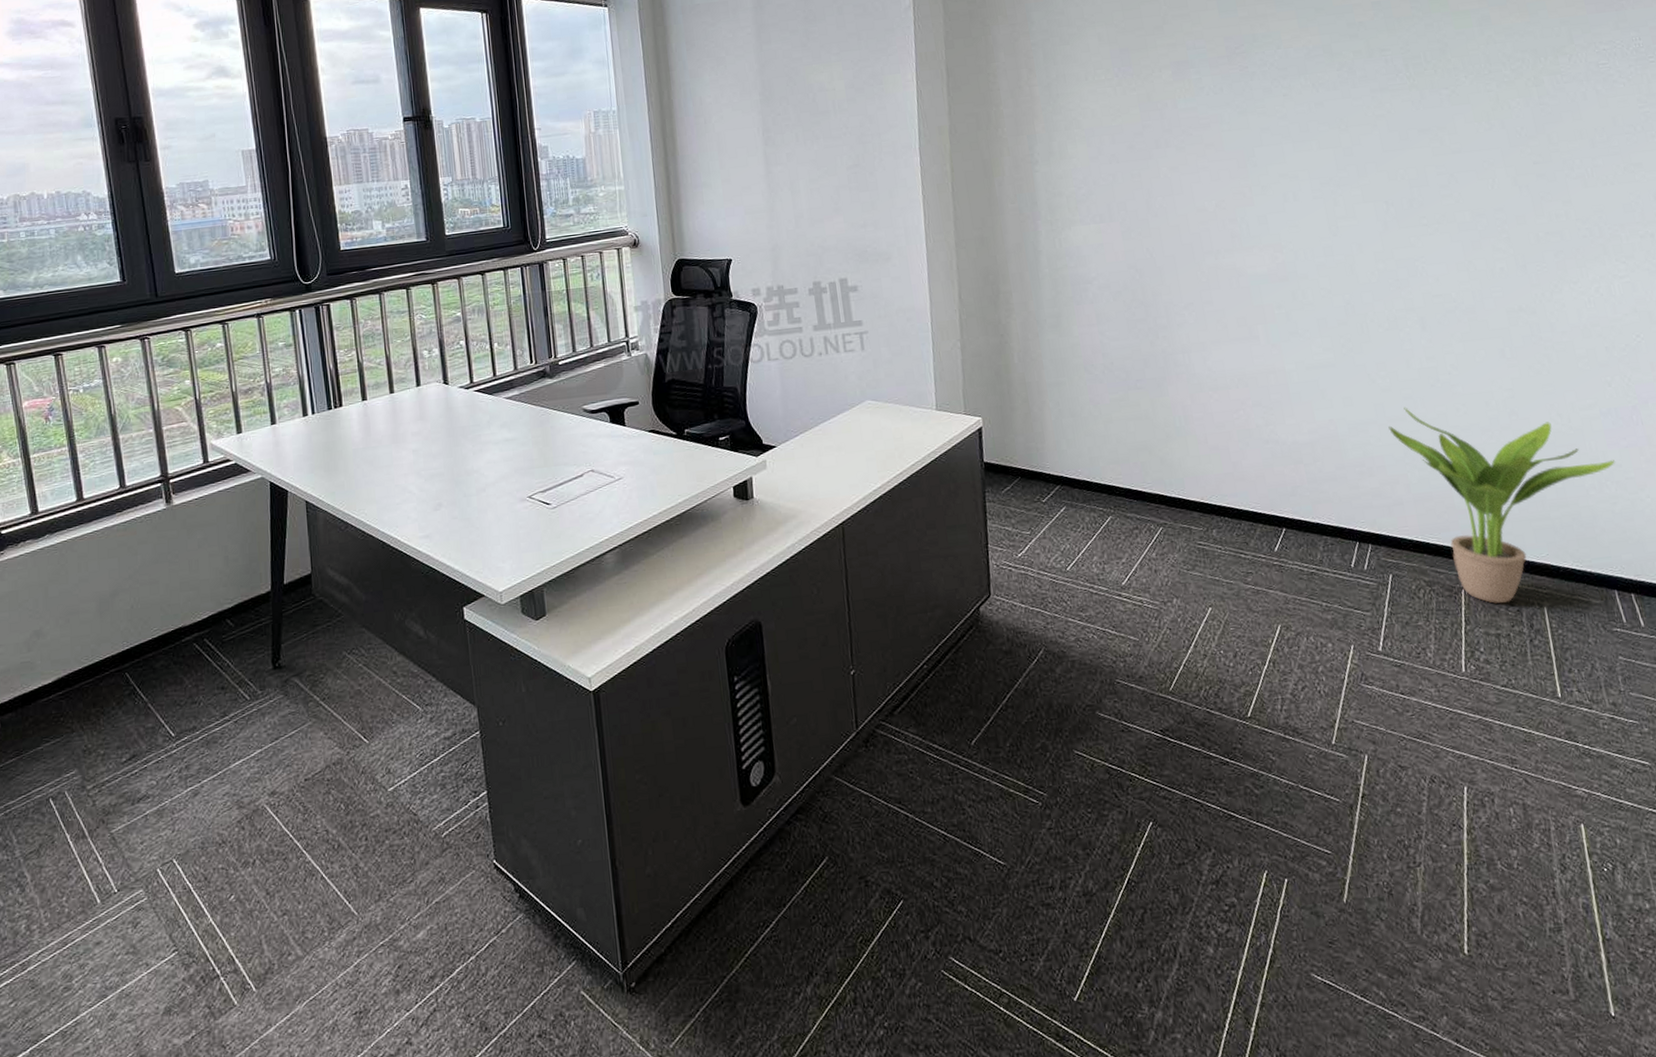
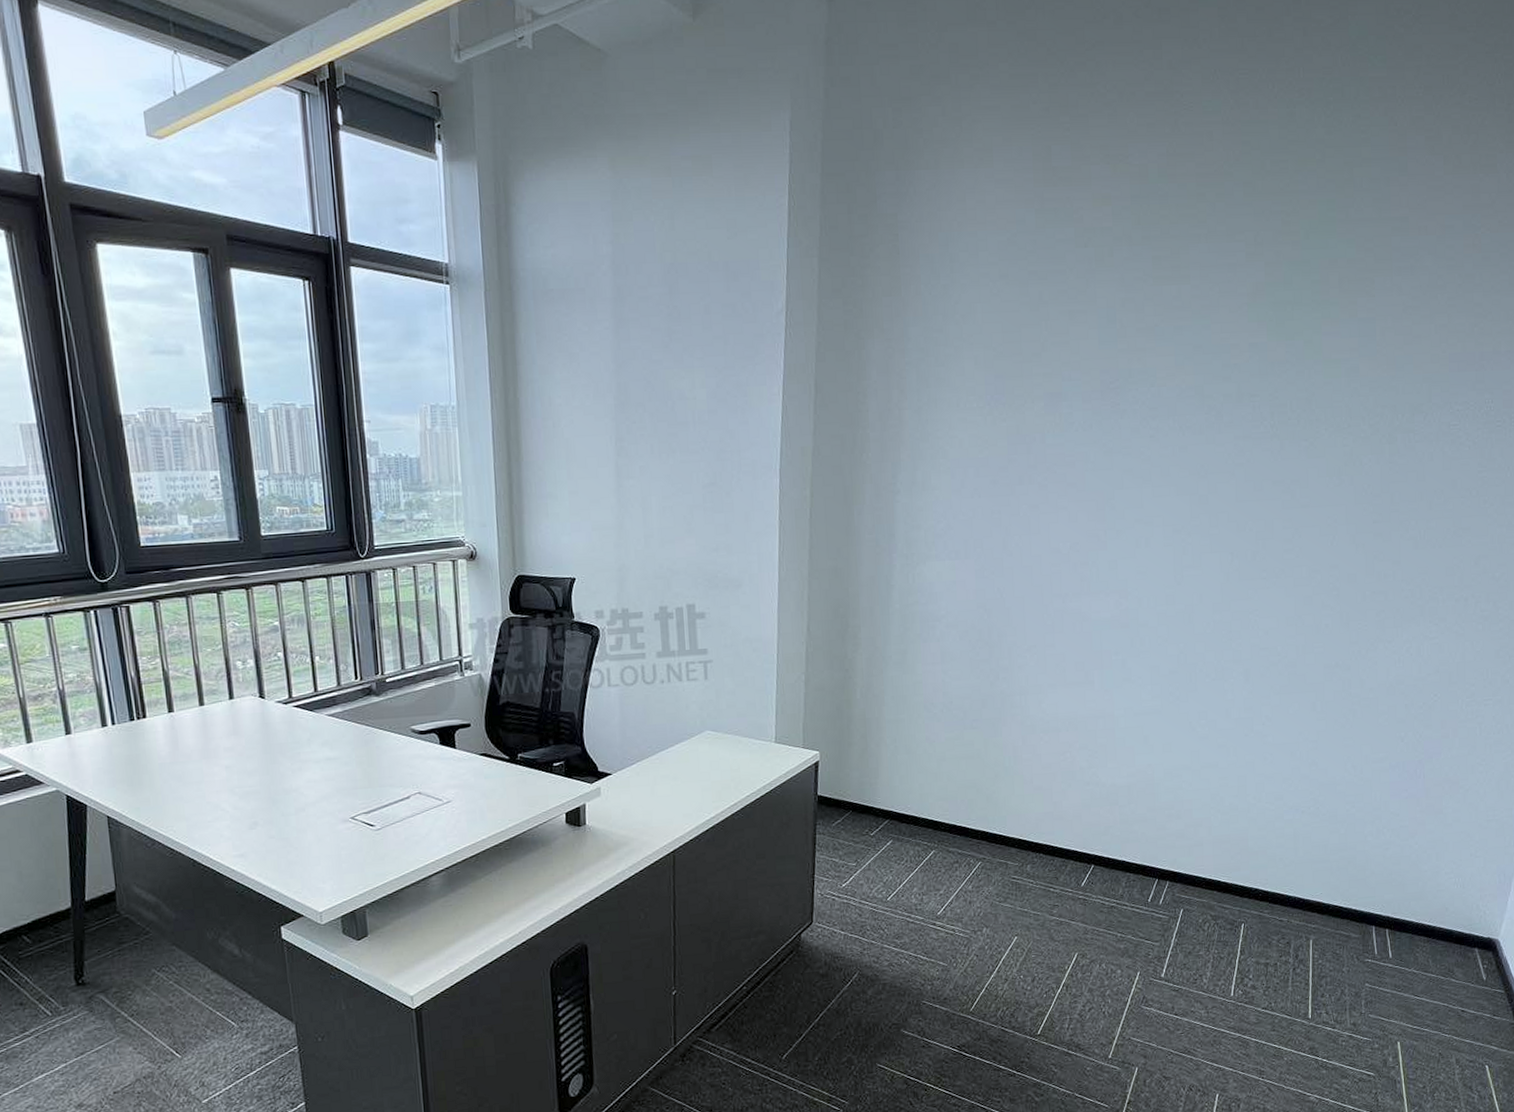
potted plant: present [1388,407,1616,604] -> none [1200,754,1395,937]

